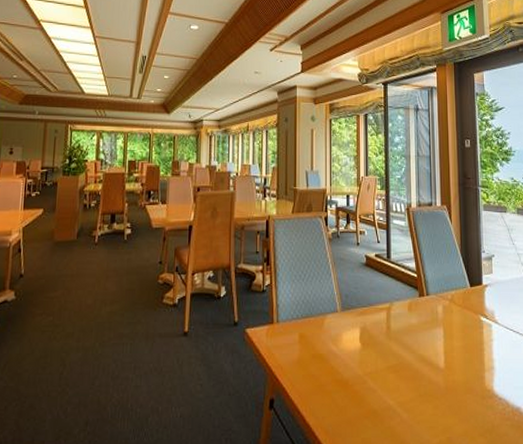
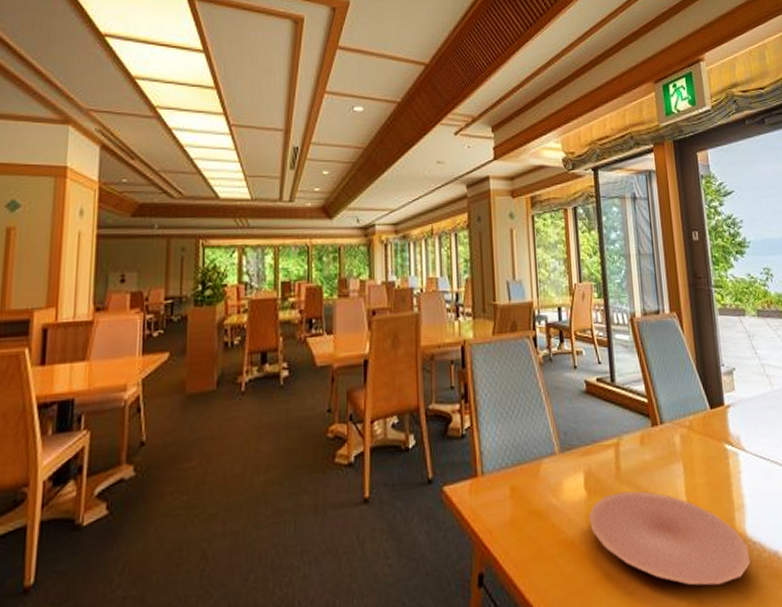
plate: none [362,347,496,429] -> present [589,491,751,586]

